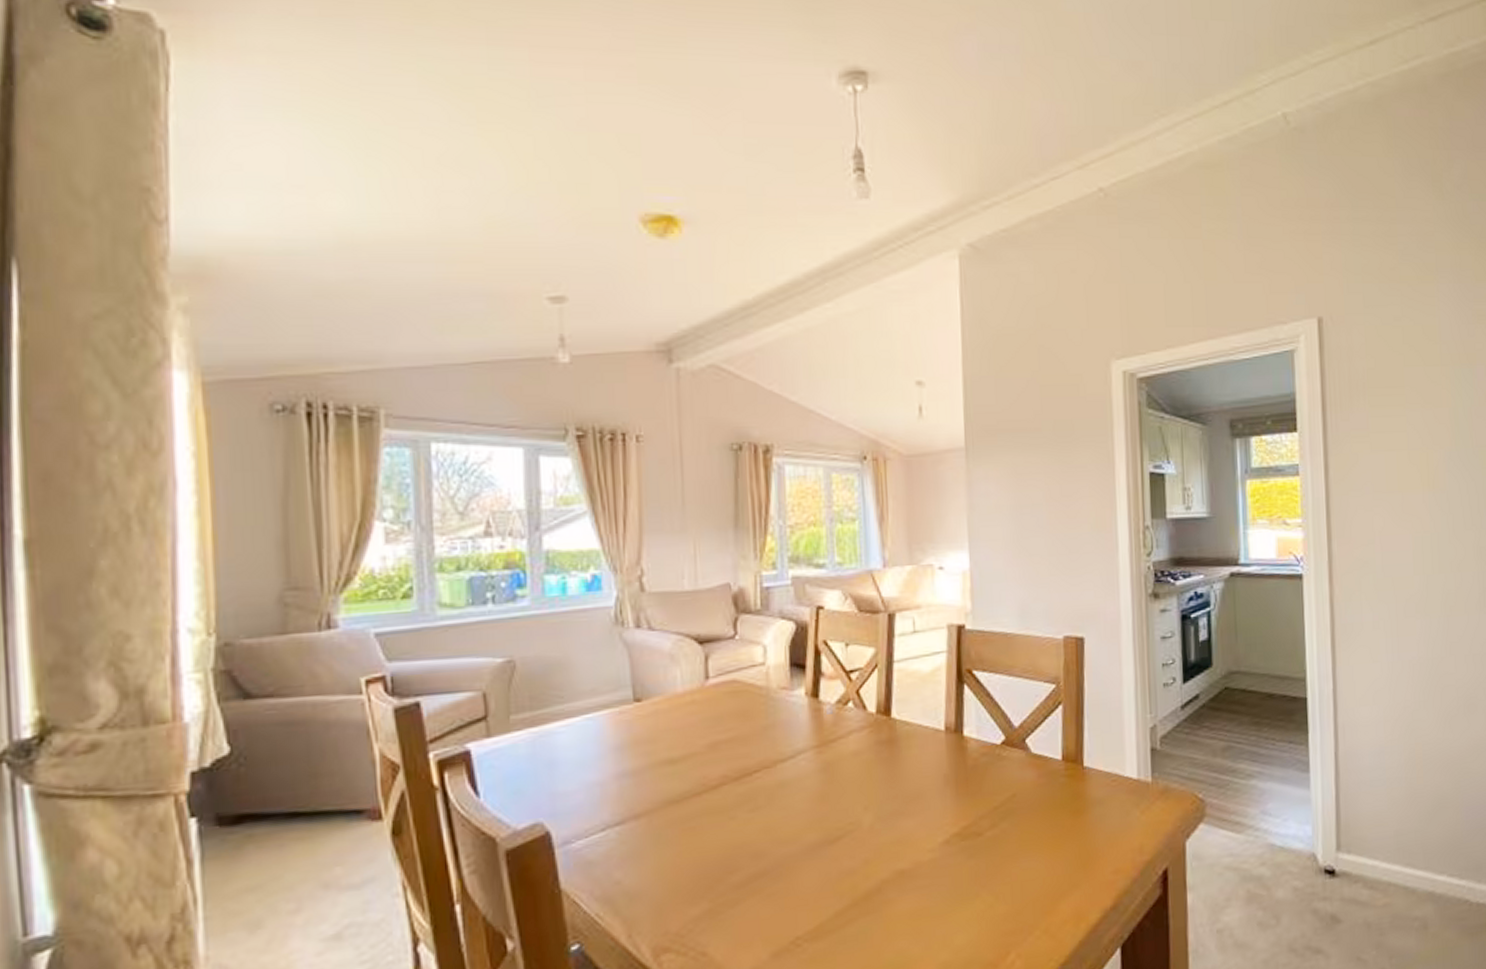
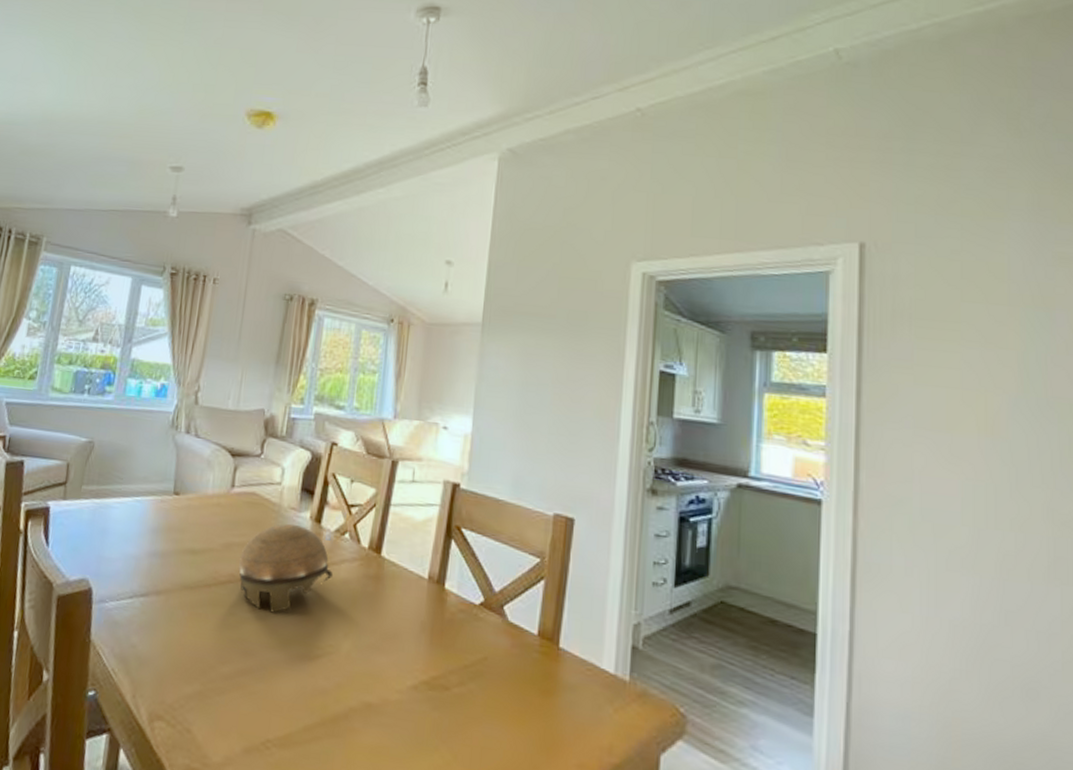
decorative bowl: none [730,704,841,806] -> present [239,523,333,613]

